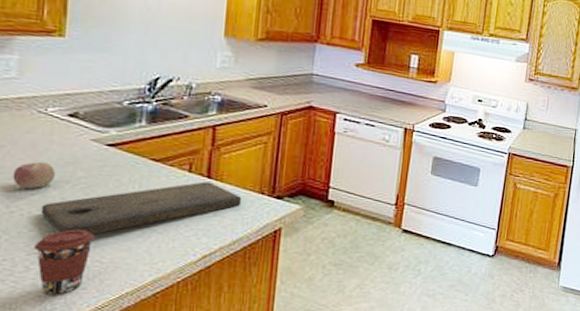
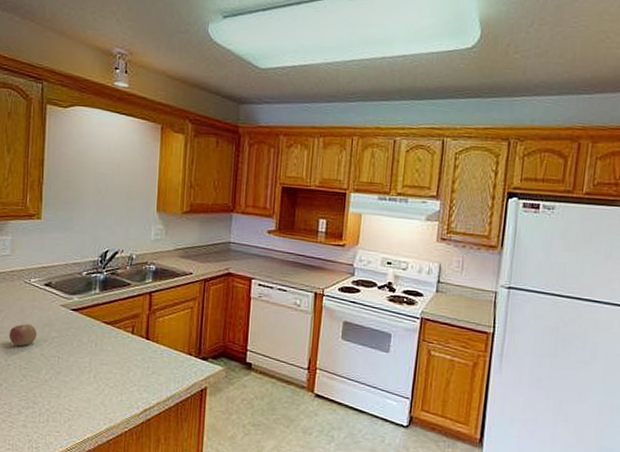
coffee cup: present [34,229,96,295] -> none [24,381,65,436]
cutting board: present [40,181,242,234] -> none [28,342,174,386]

